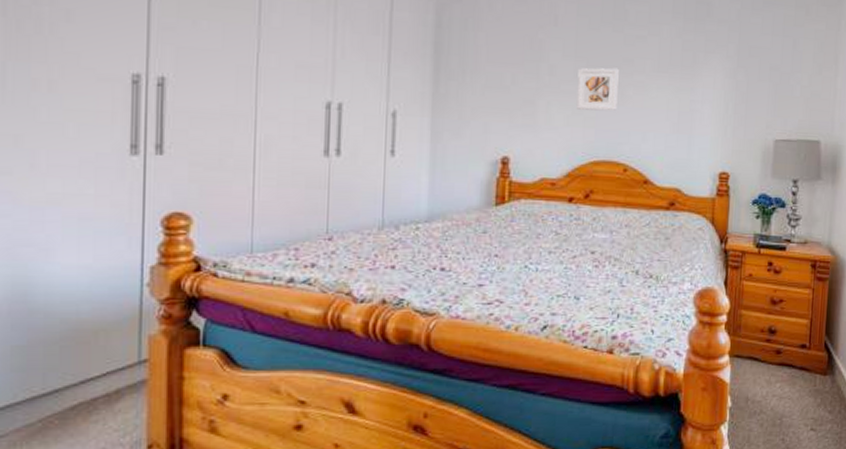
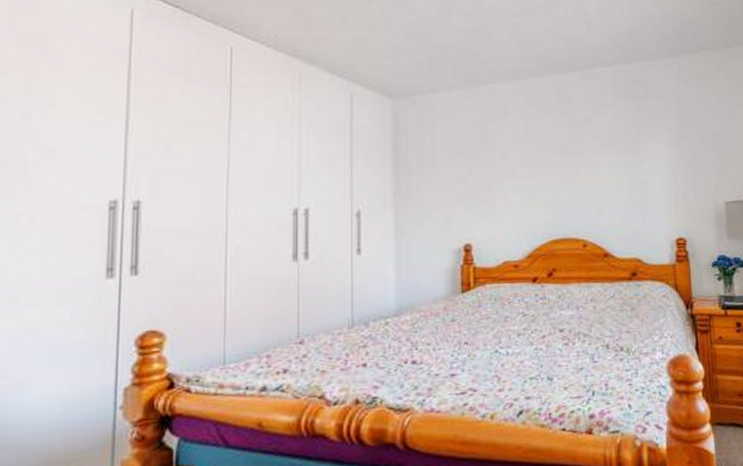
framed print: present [576,68,619,111] -> none [530,150,571,192]

